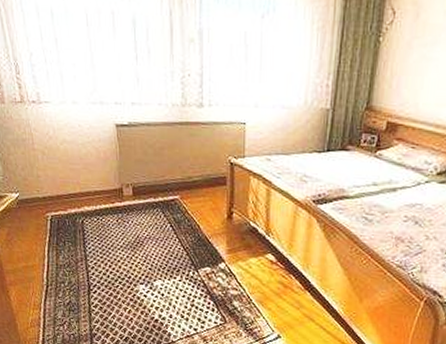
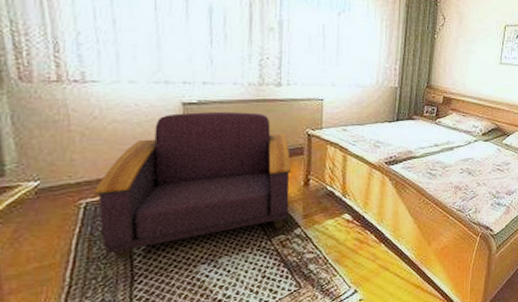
armchair: none [55,134,215,271] -> present [94,111,292,261]

